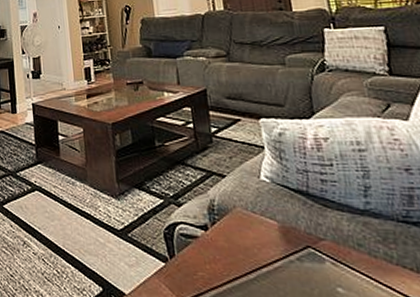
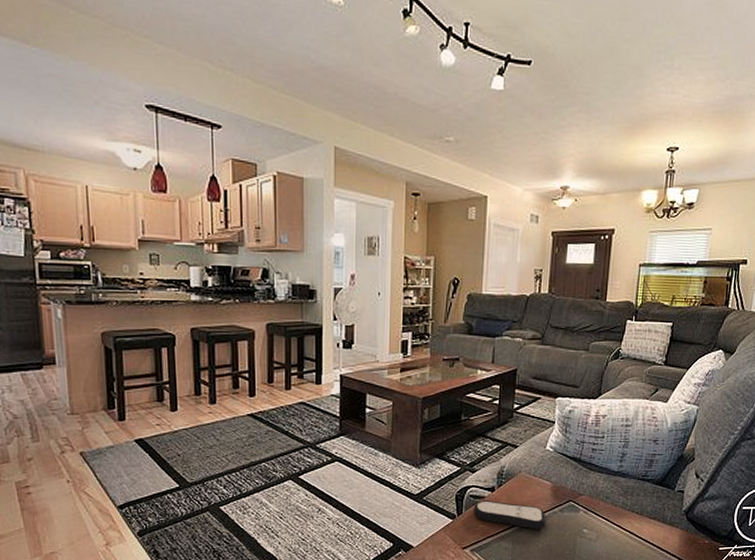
remote control: none [187,241,284,284] -> present [473,500,547,530]

